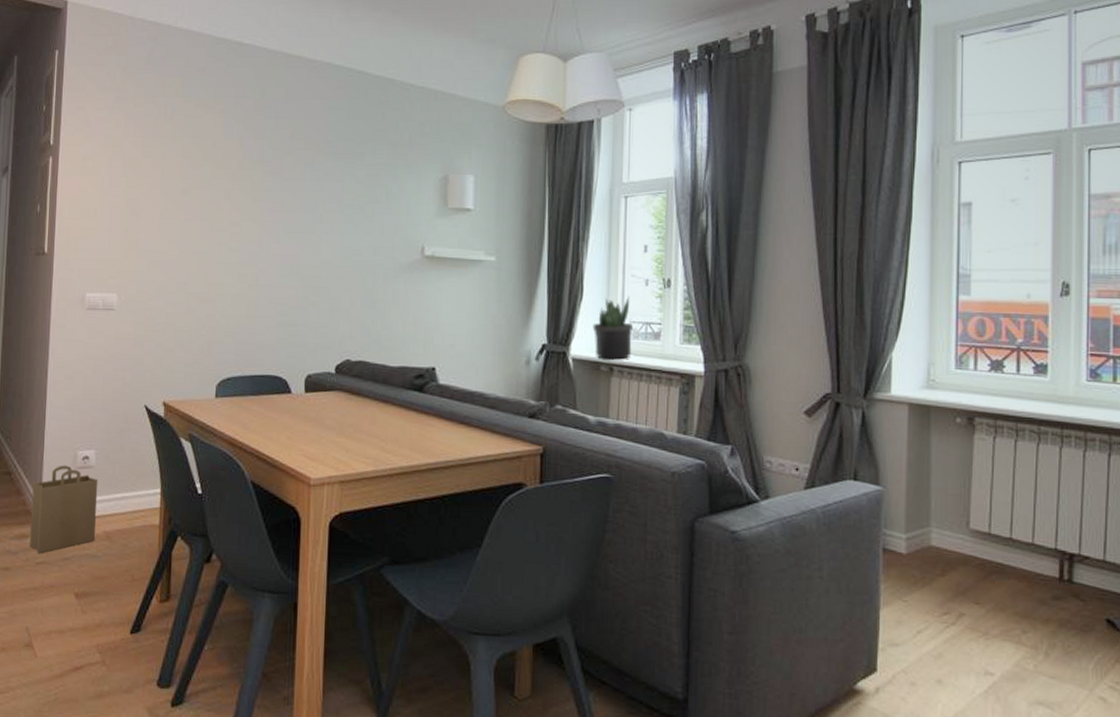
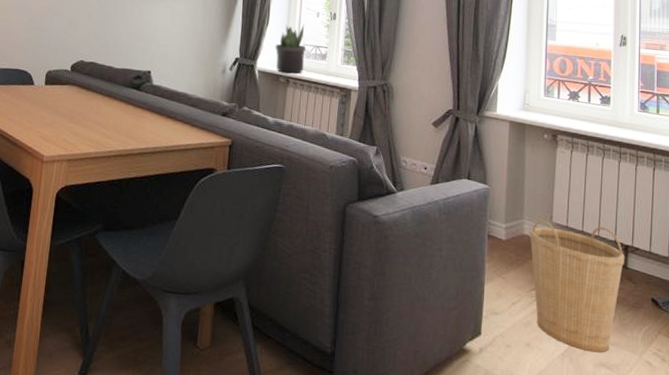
basket: none [939,526,1070,689] -> present [529,219,625,353]

